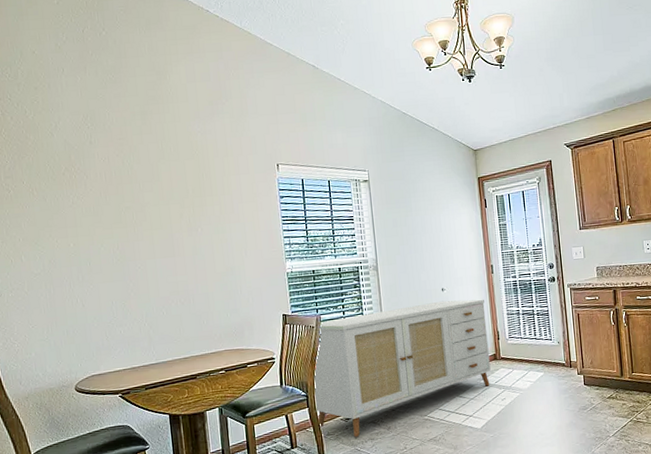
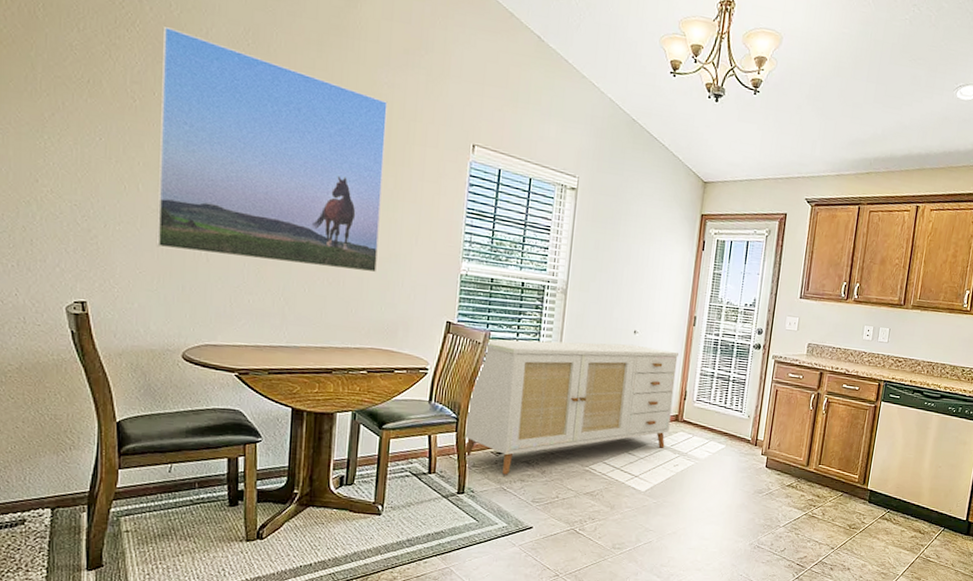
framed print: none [22,128,219,304] -> present [156,25,388,273]

